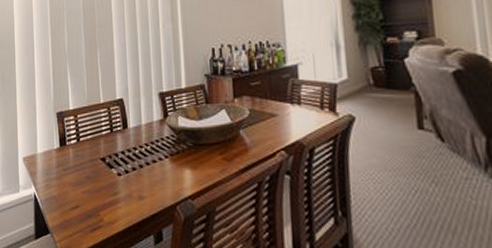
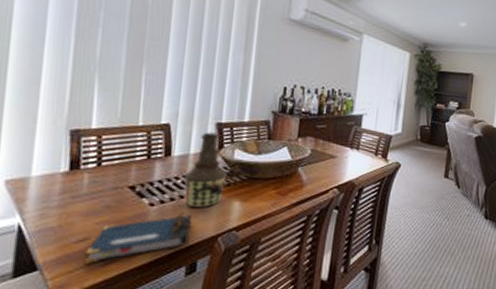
notebook: none [78,181,153,230] -> present [84,212,193,265]
bottle: none [140,102,176,177] -> present [184,132,228,208]

